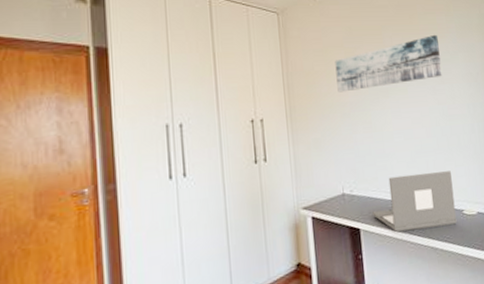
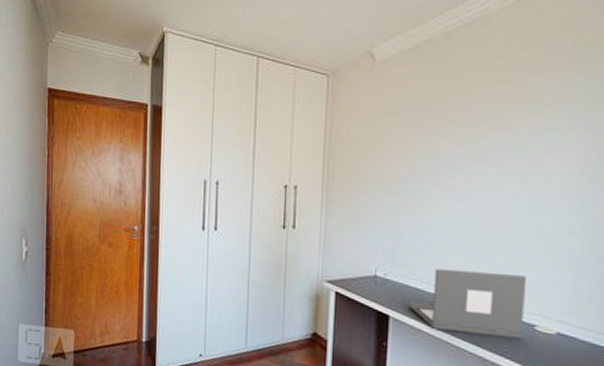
wall art: present [335,34,442,93] -> none [386,104,541,167]

